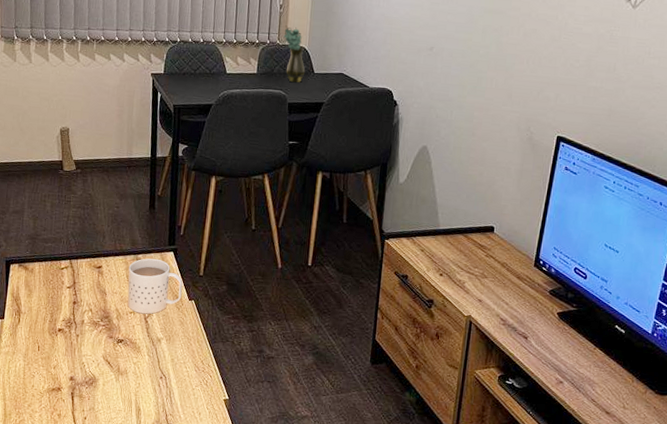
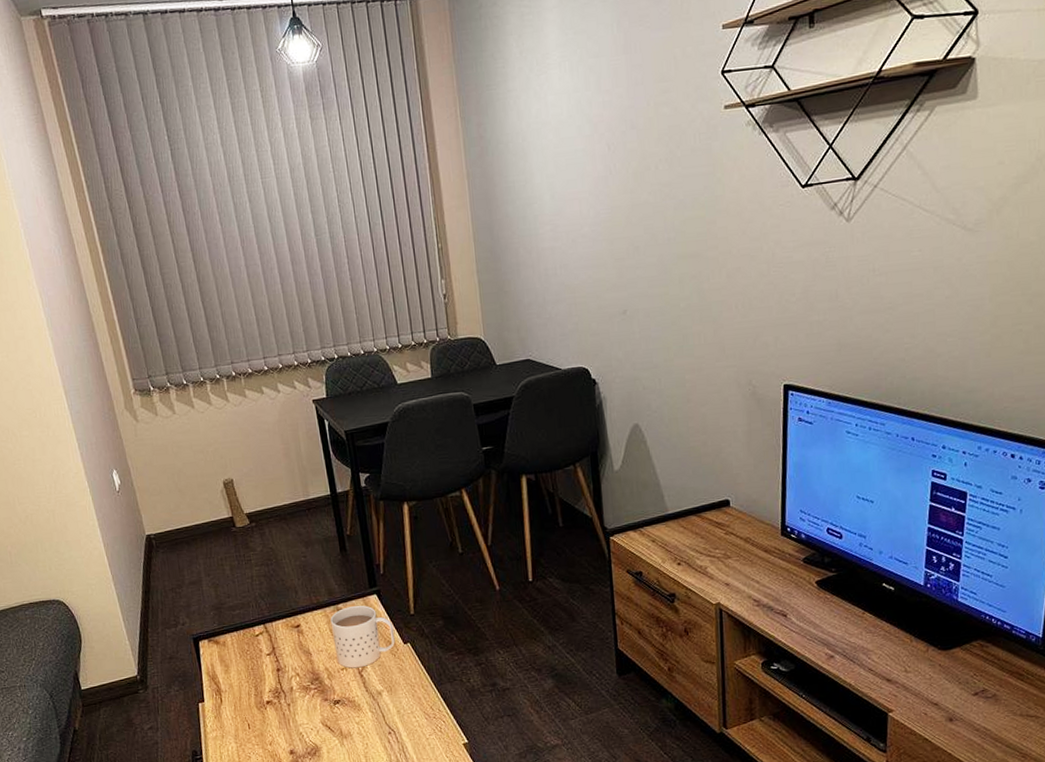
vase: present [283,25,305,83] -> none [454,316,487,381]

